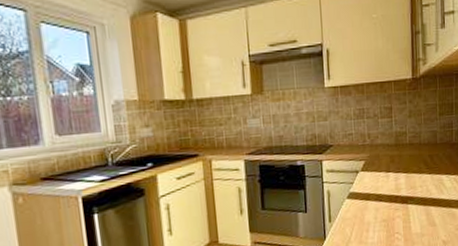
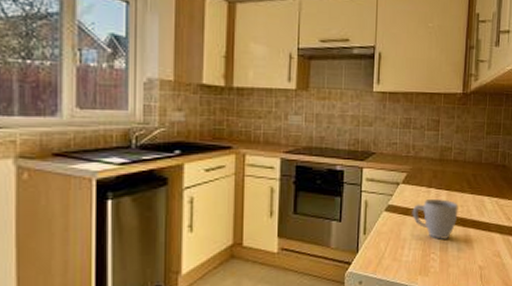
mug: none [373,181,418,220] -> present [412,199,459,240]

